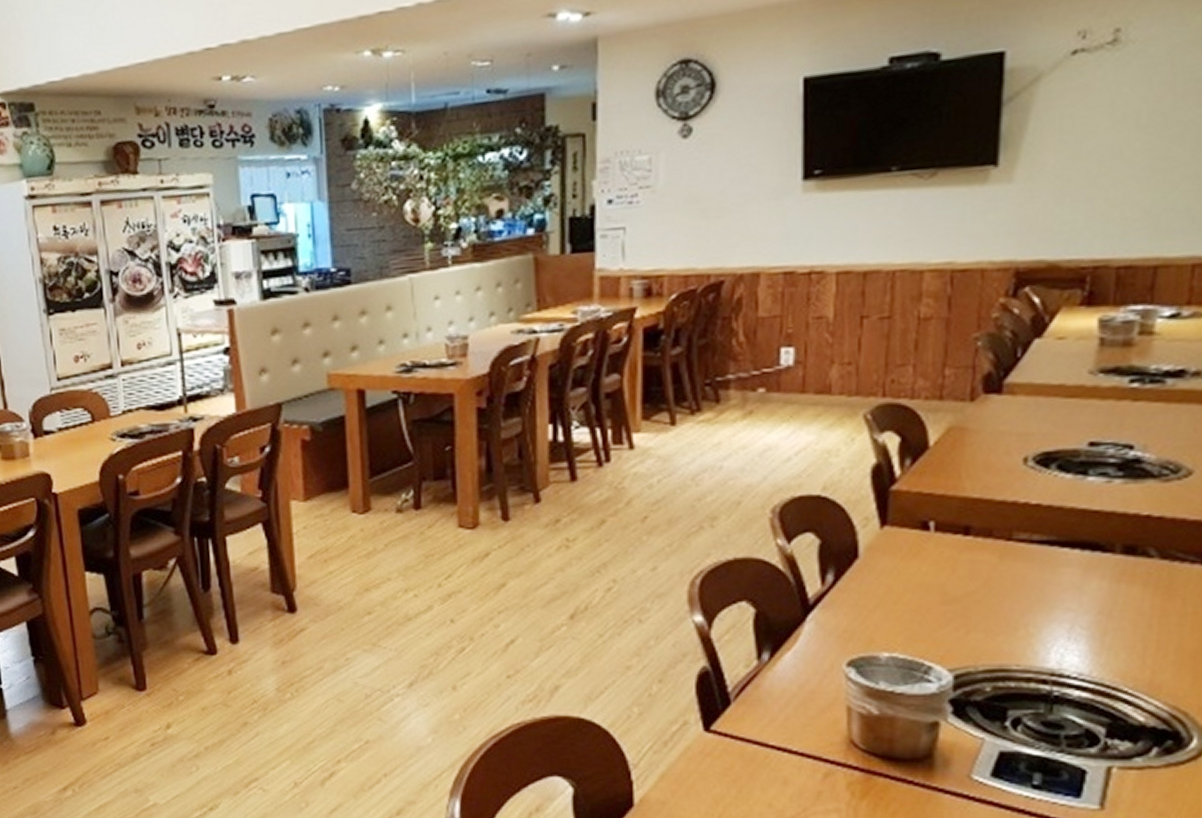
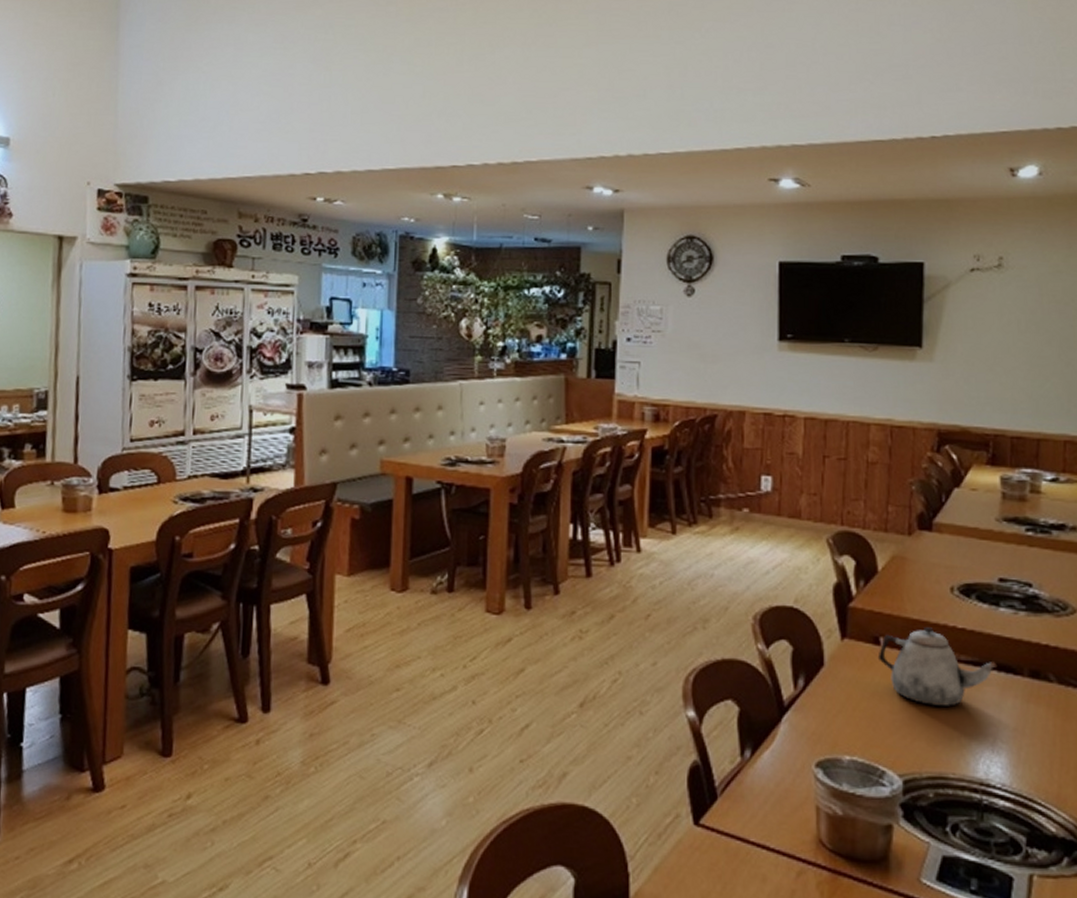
teapot: none [926,506,1079,593] -> present [877,627,996,706]

